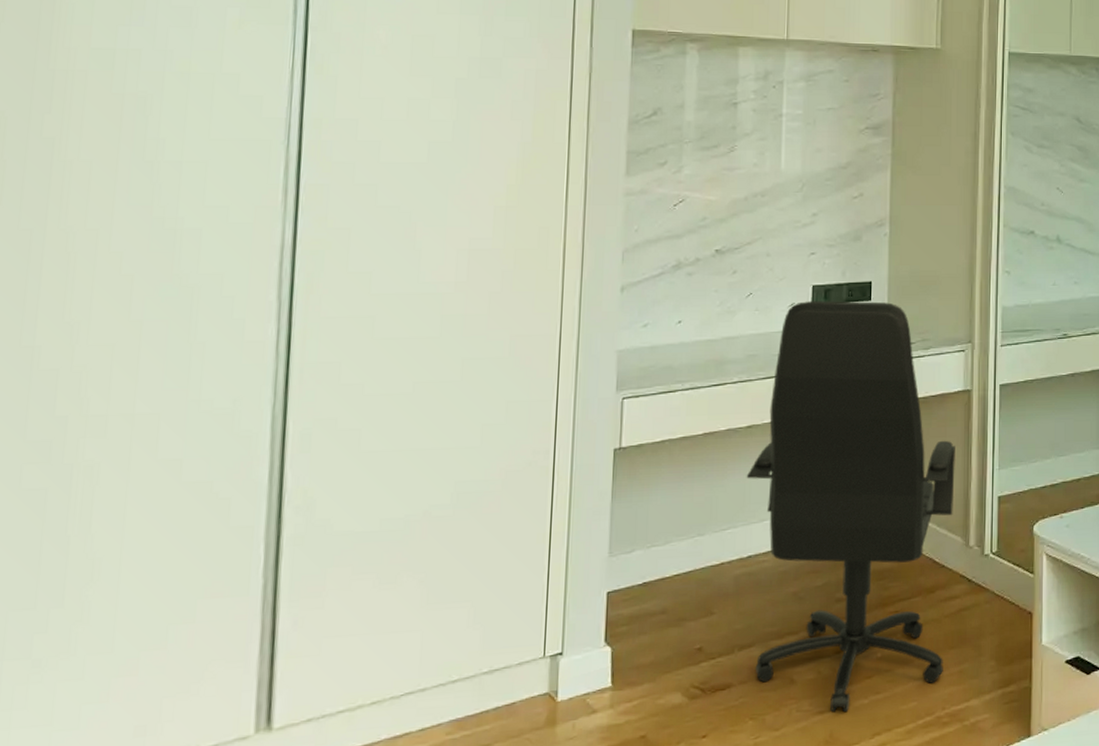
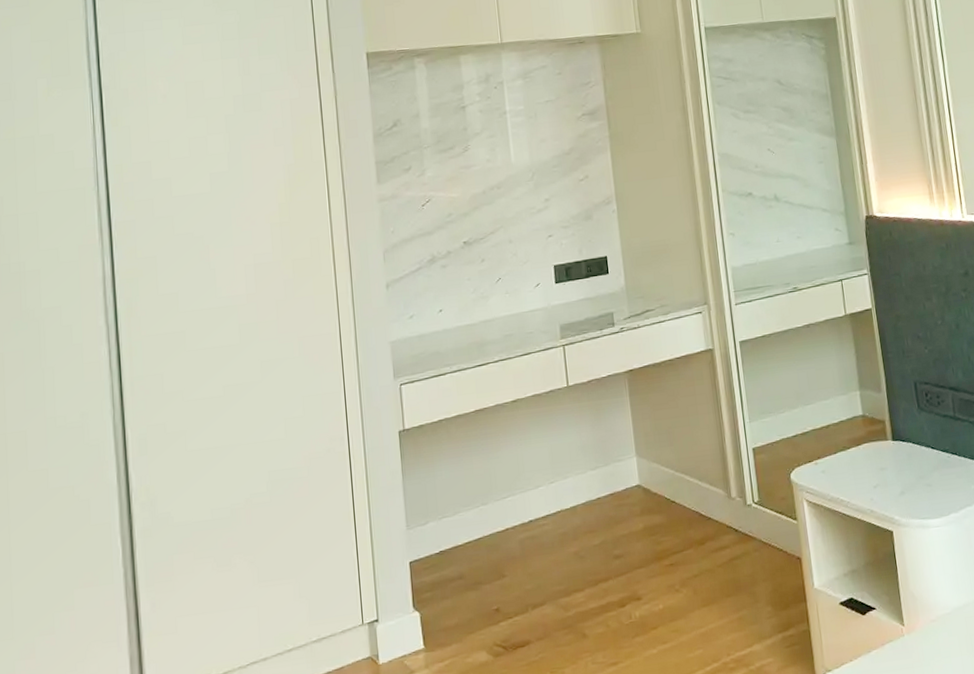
office chair: present [746,301,955,712] -> none [517,274,723,663]

